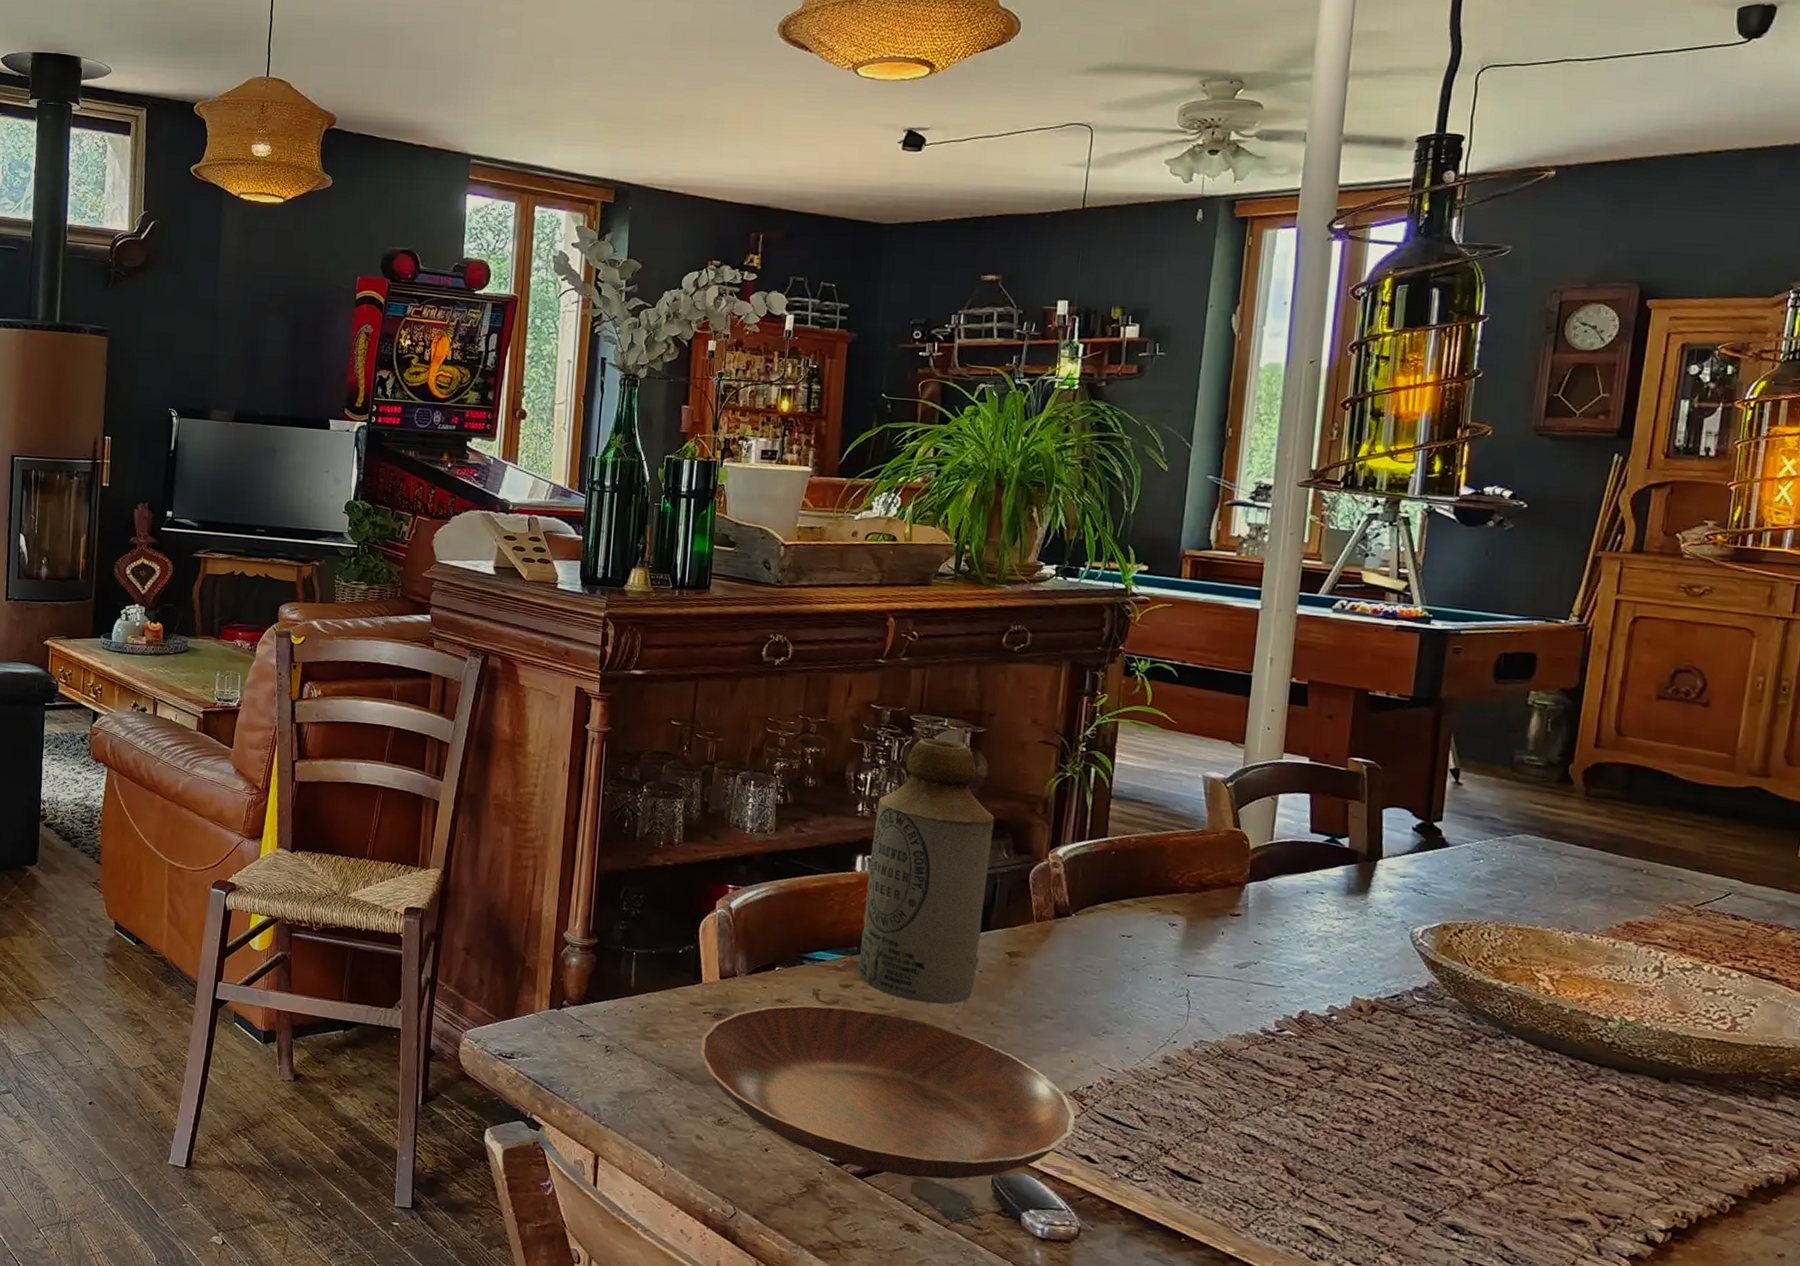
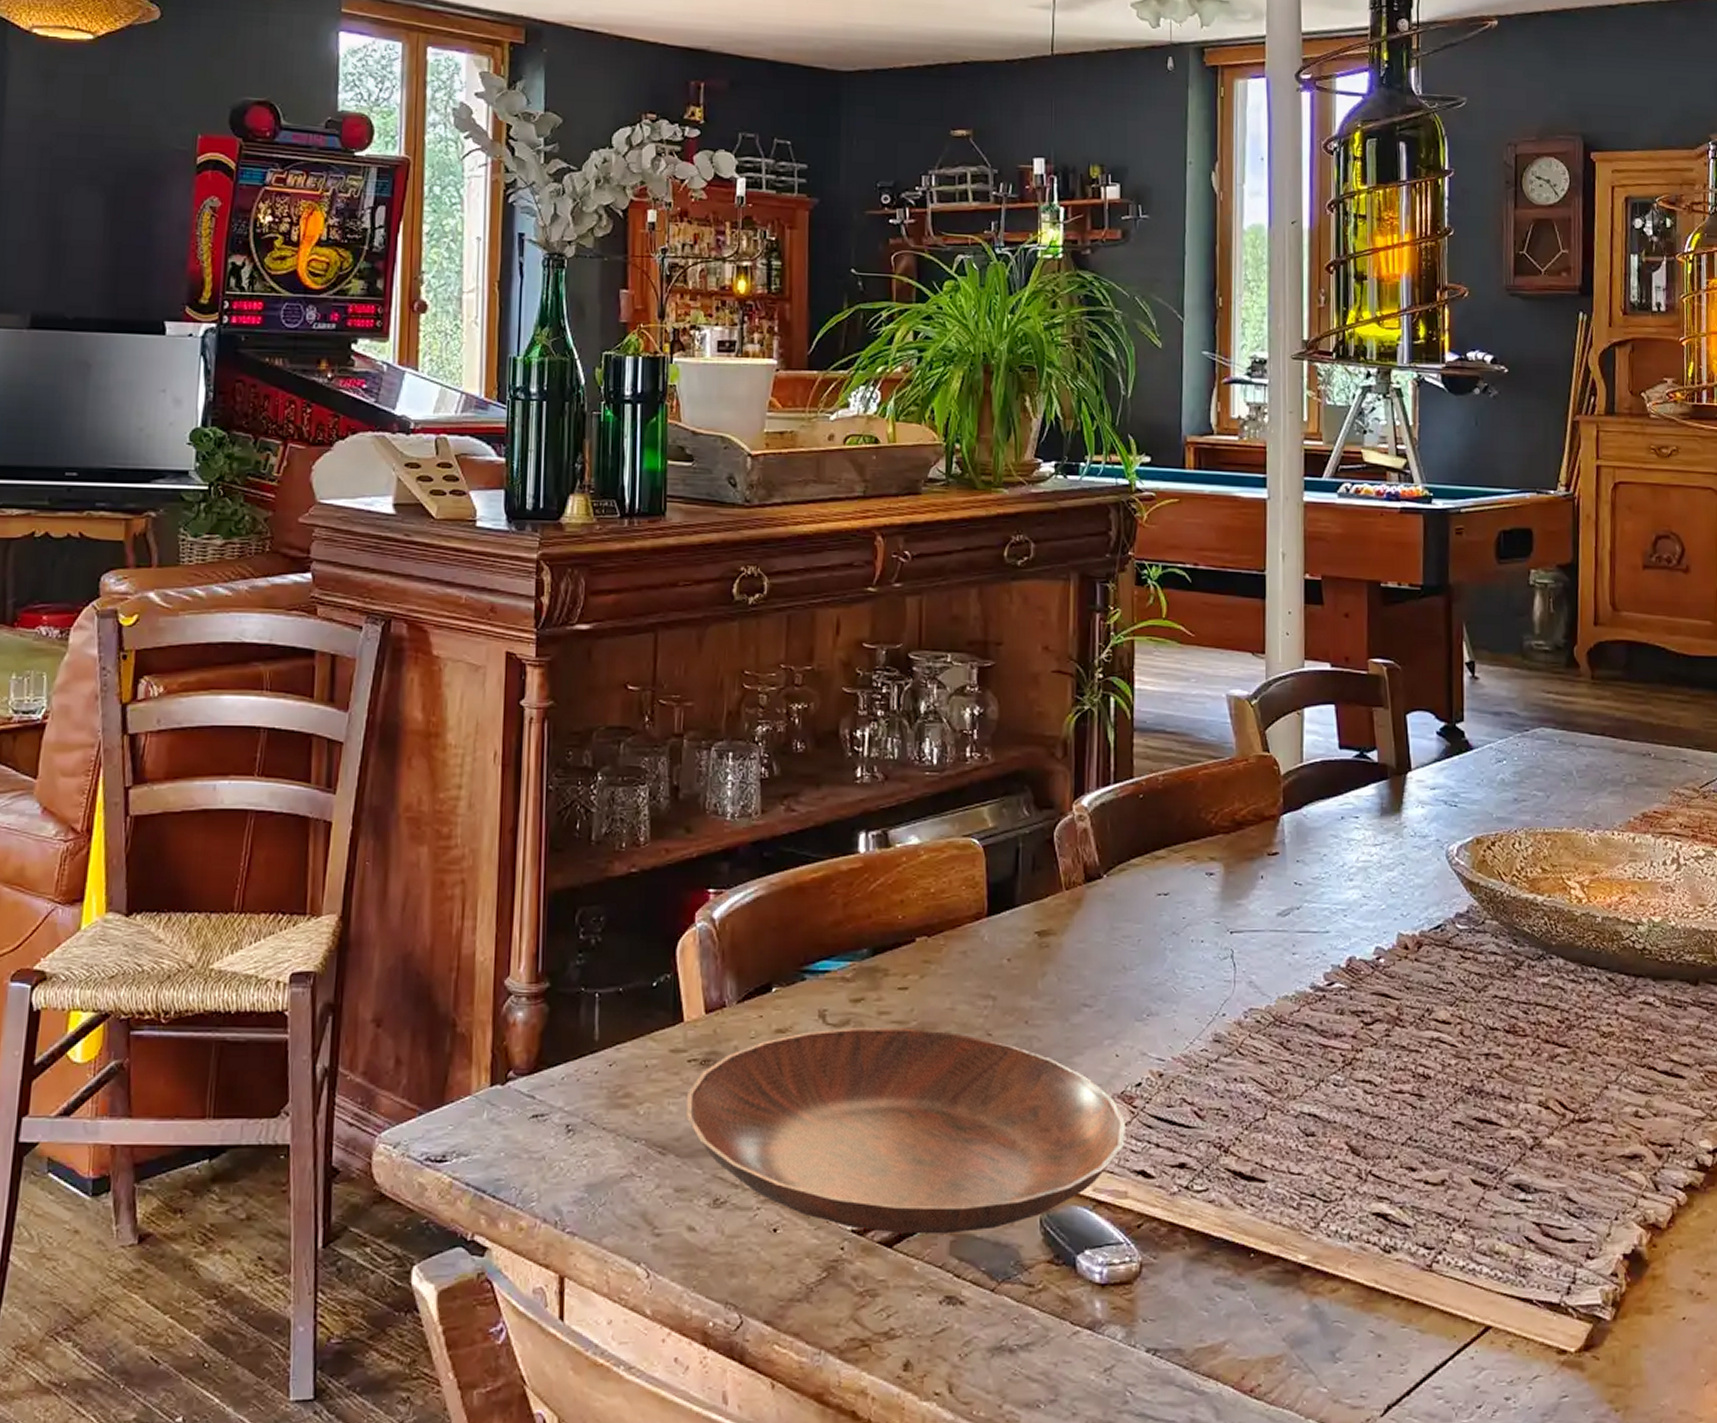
bottle: present [858,738,994,1005] -> none [869,678,1010,1008]

